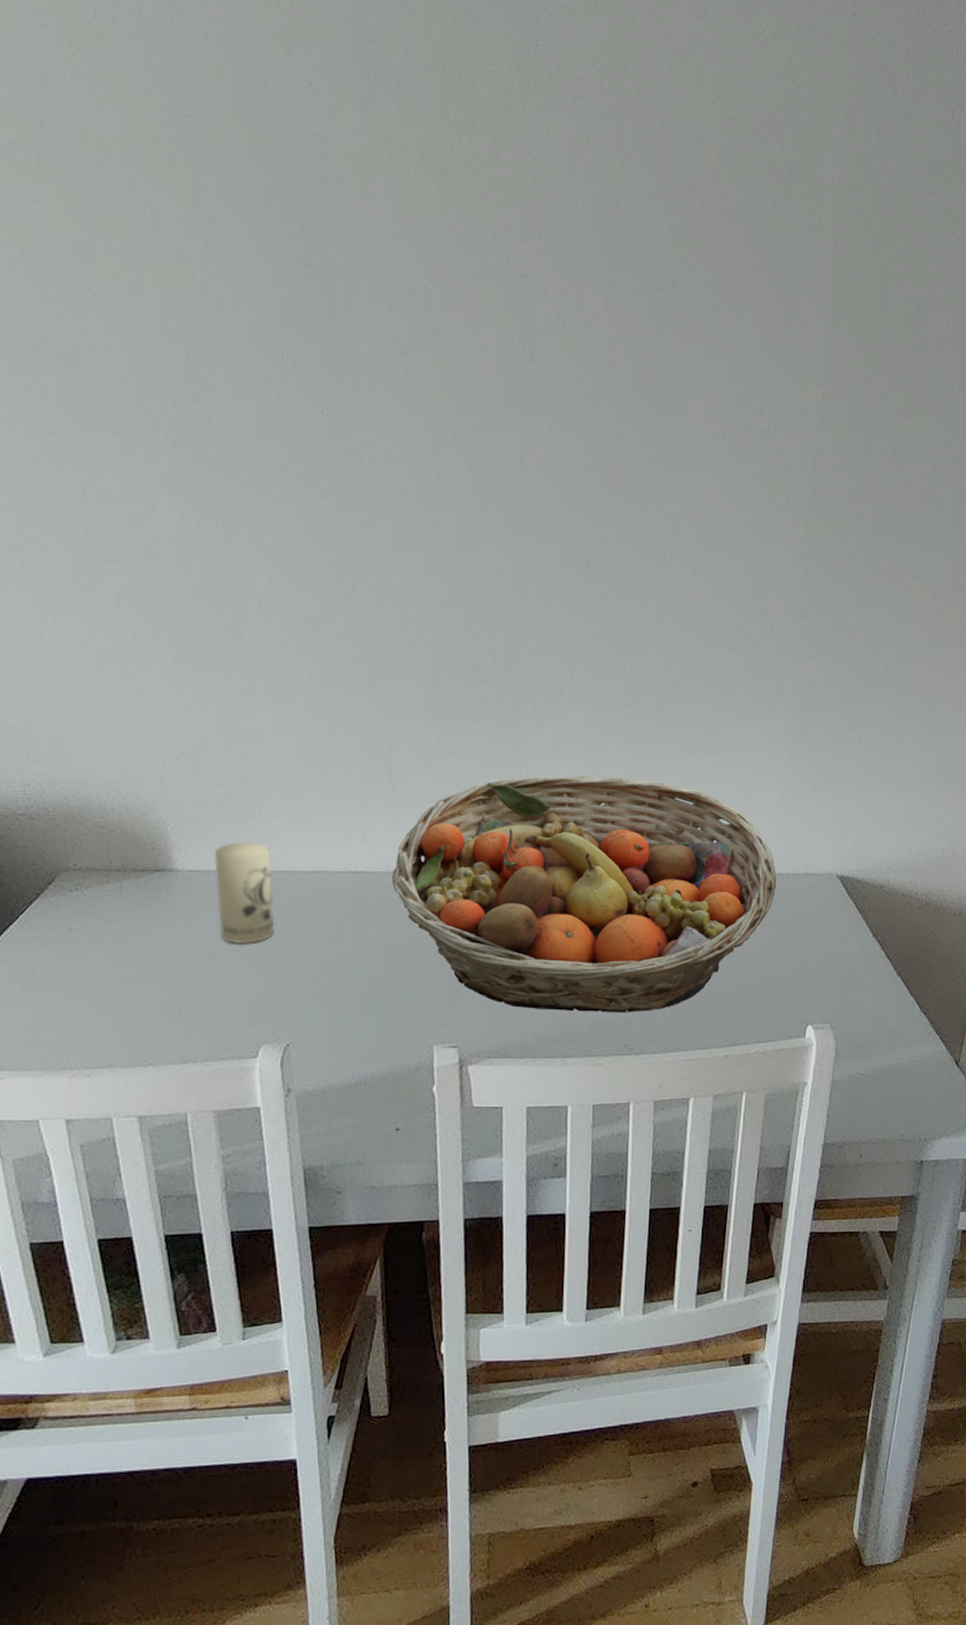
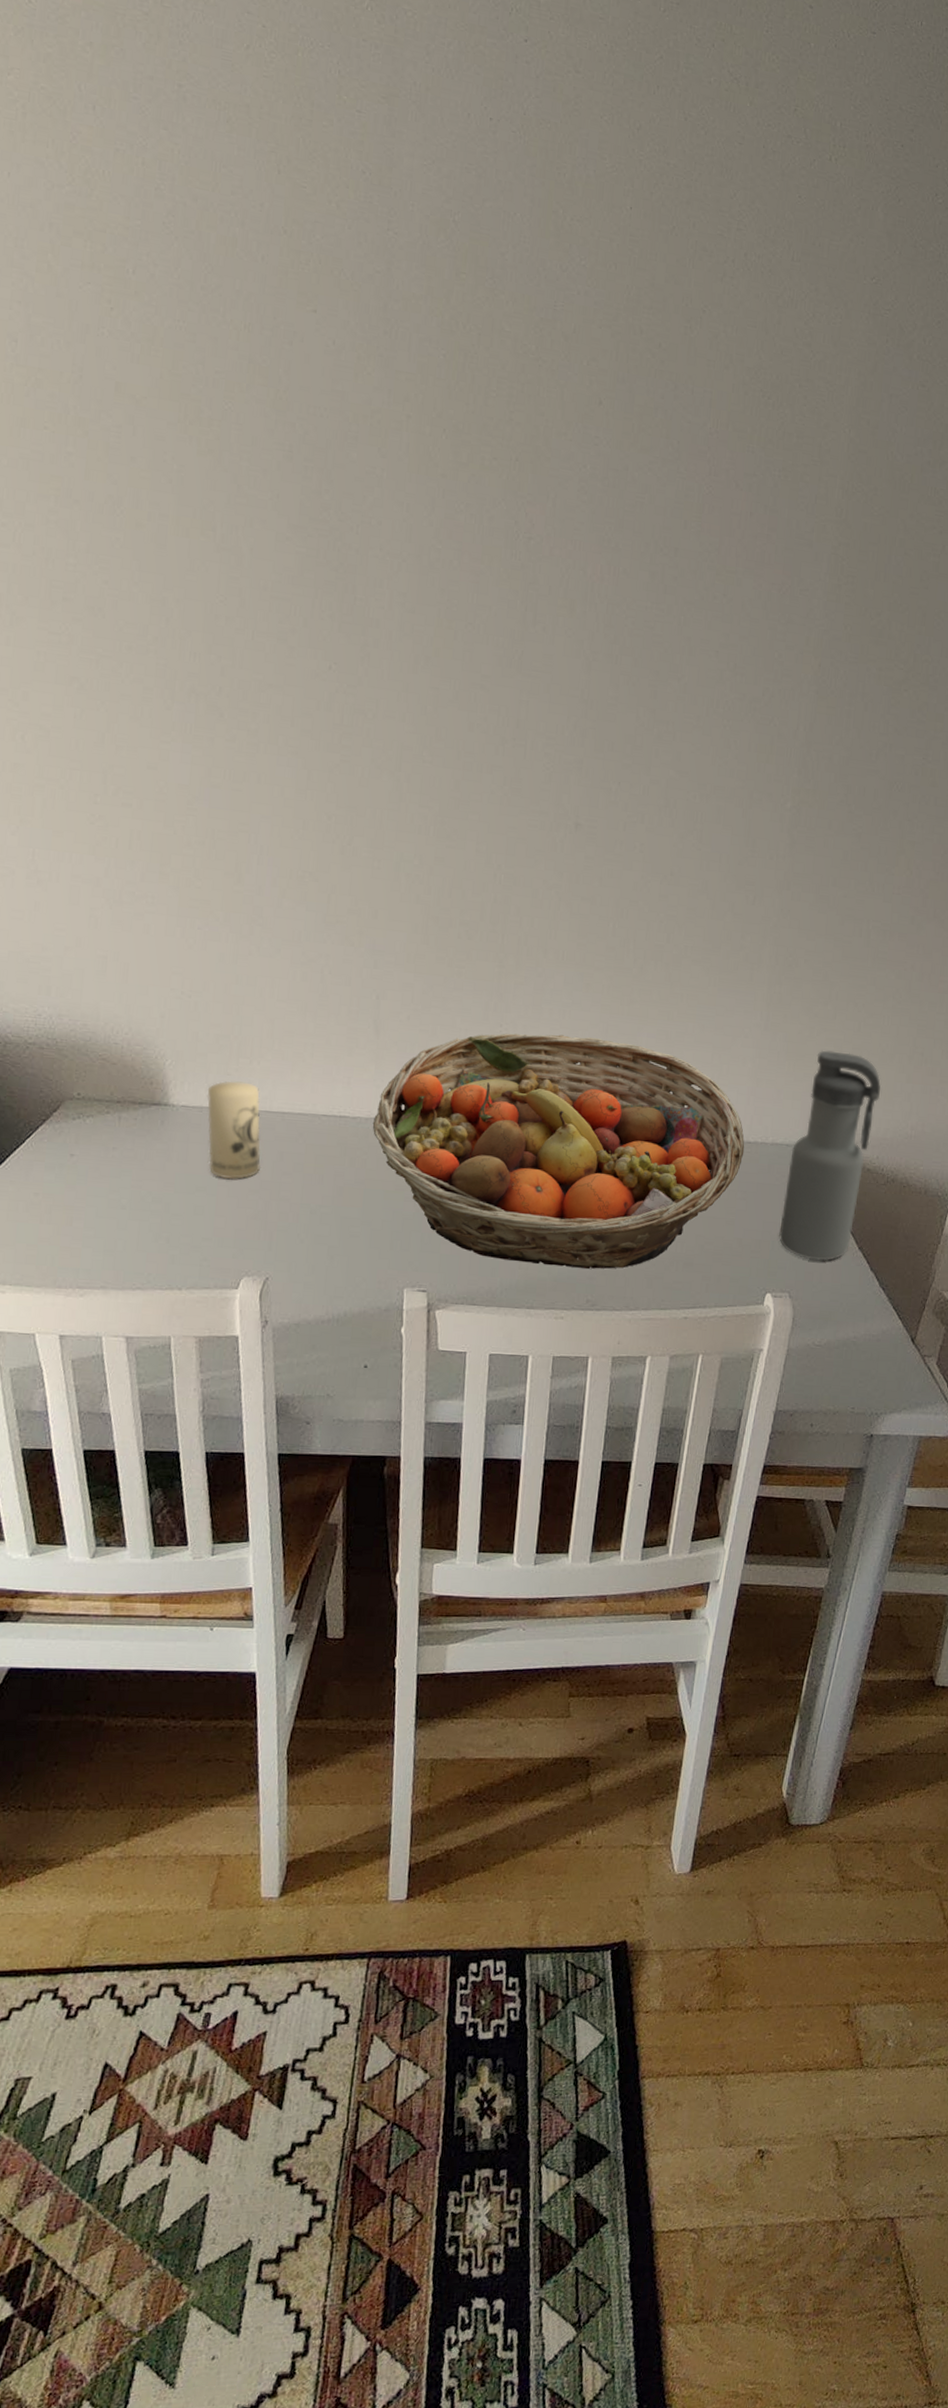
water bottle: none [817,777,909,989] -> present [779,1050,881,1261]

